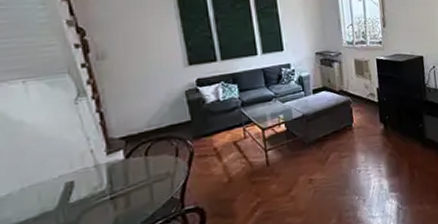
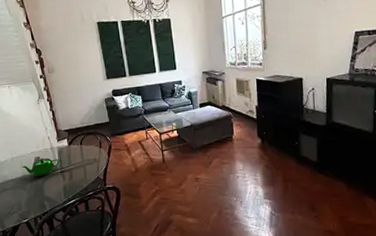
teapot: none [40,180,110,212] -> present [22,158,60,177]

